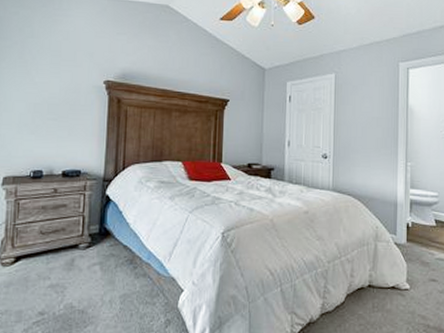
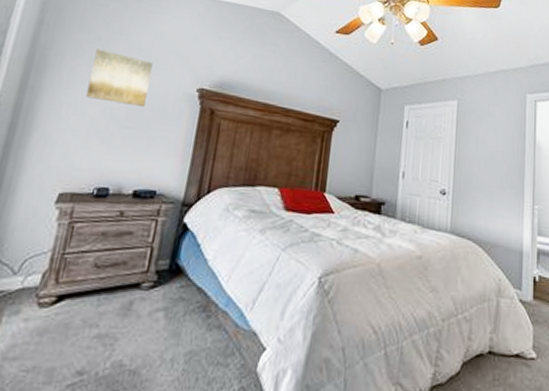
wall art: none [12,52,64,101] -> present [86,48,153,108]

